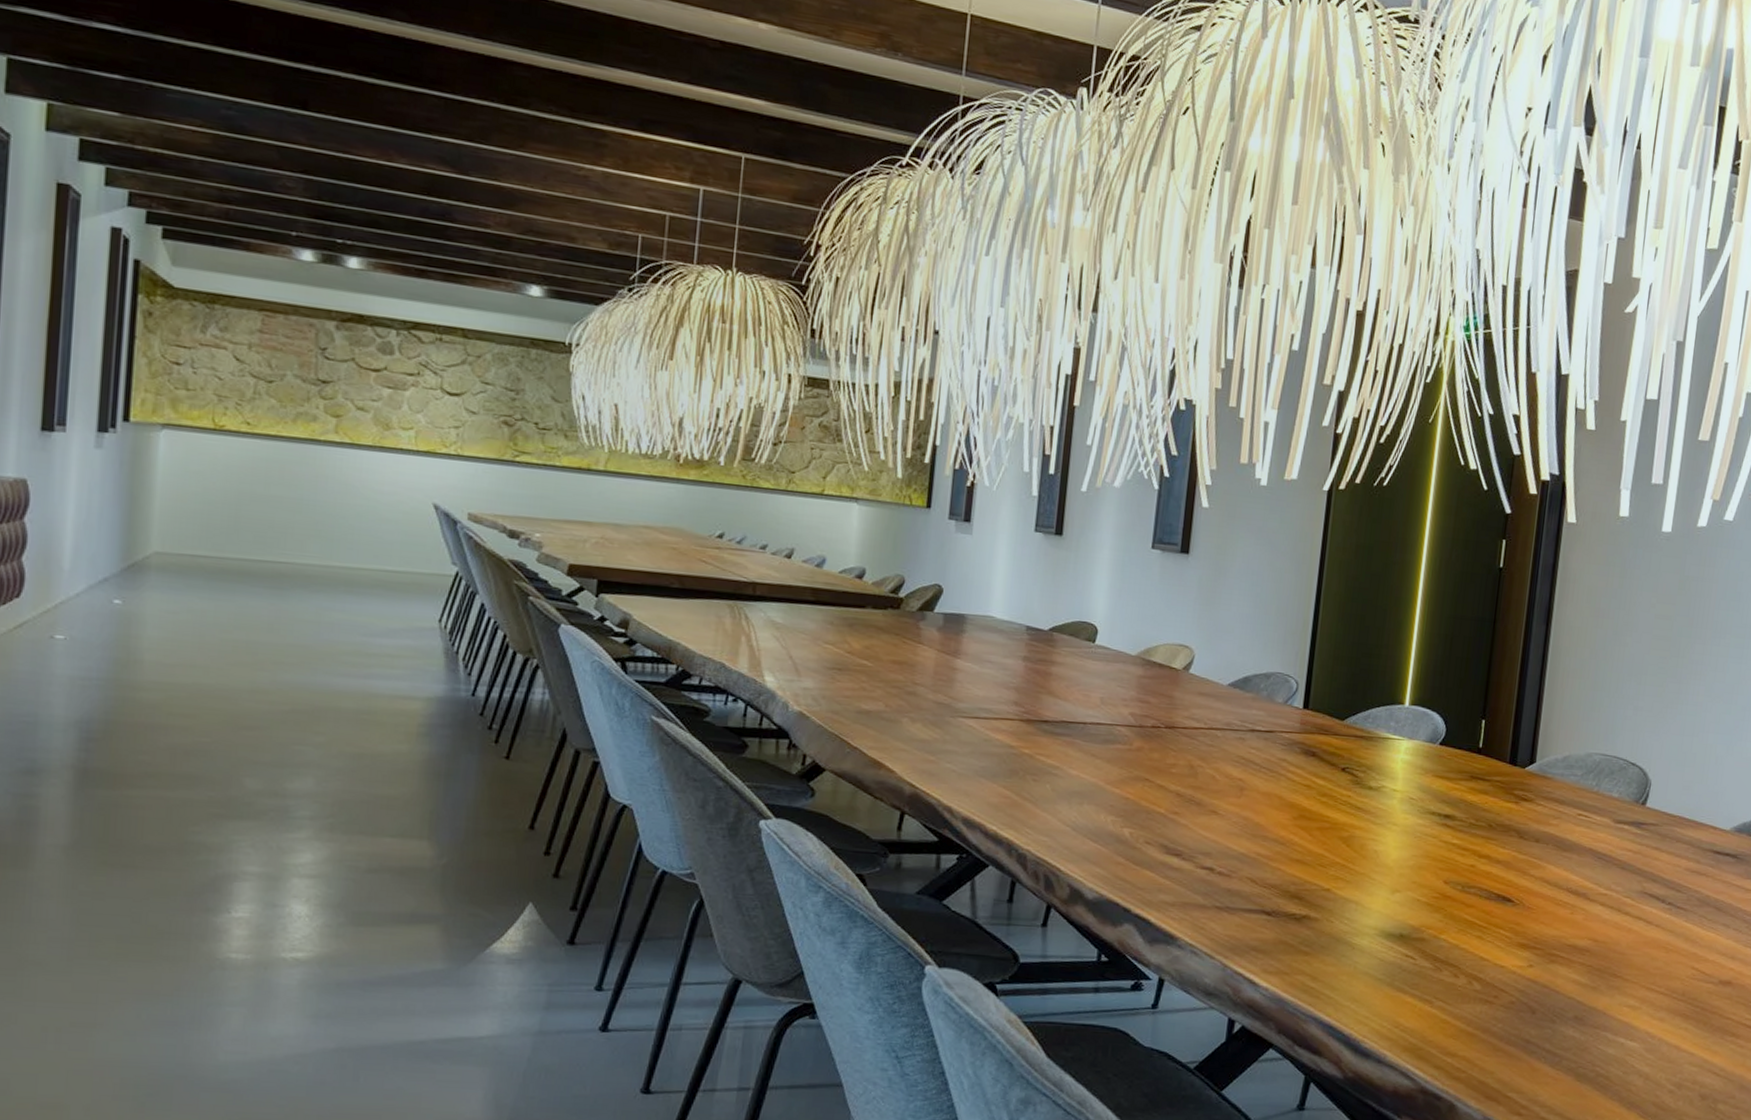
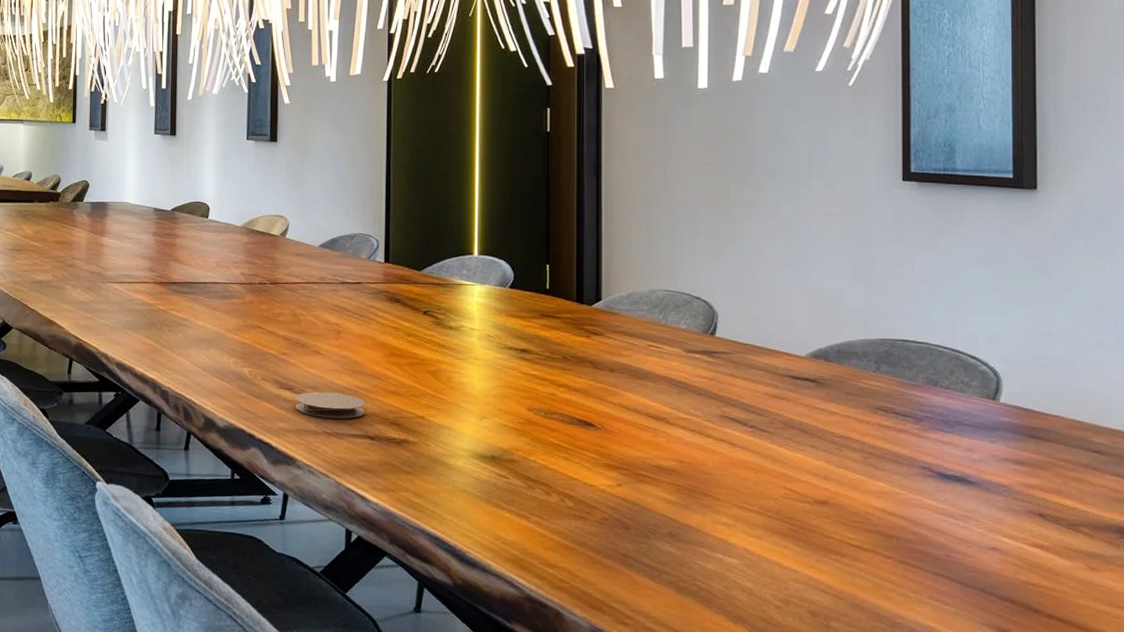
coaster: none [1182,858,1265,891] -> present [295,391,365,419]

